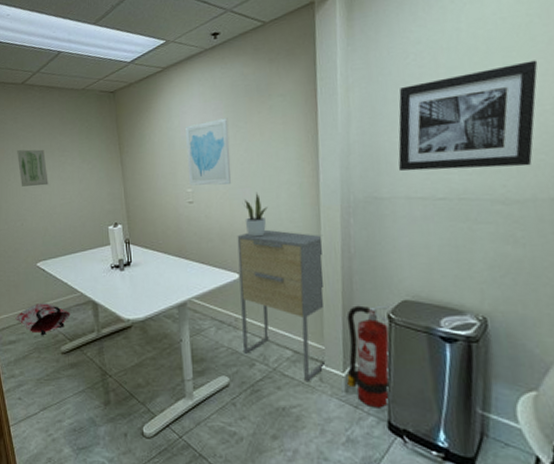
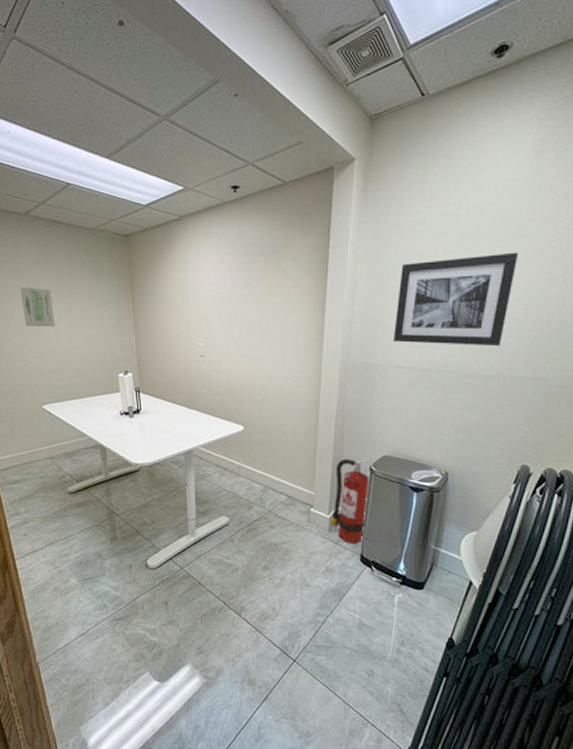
bag: present [15,303,71,336] -> none [20,445,78,477]
wall art: present [186,118,232,186] -> none [200,276,243,342]
cabinet: present [237,229,328,382] -> none [244,386,321,523]
potted plant: present [245,192,268,238] -> none [252,351,274,393]

